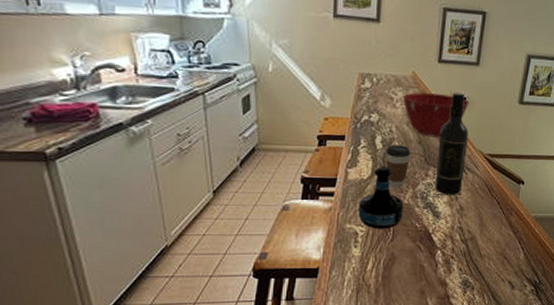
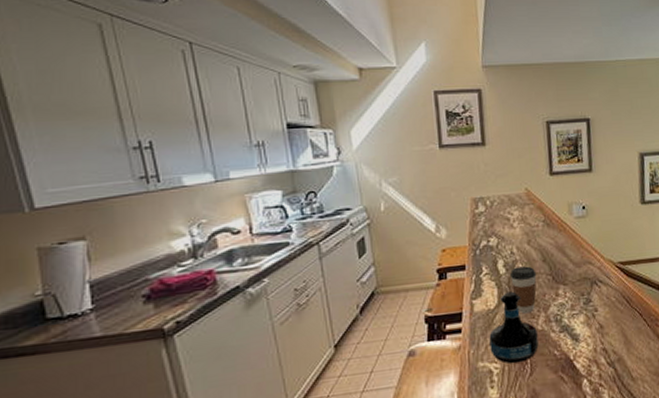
mixing bowl: present [402,92,470,137] -> none [519,206,589,253]
wine bottle: present [435,93,468,195] -> none [563,202,598,314]

